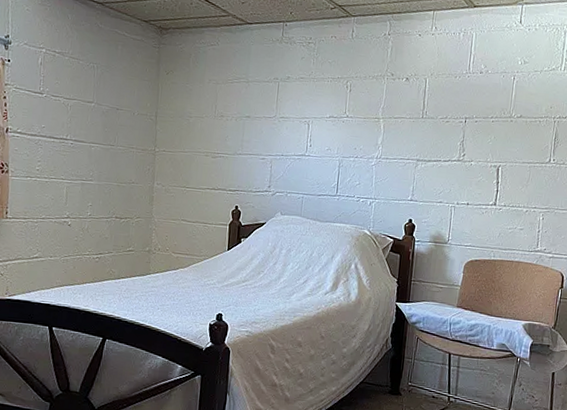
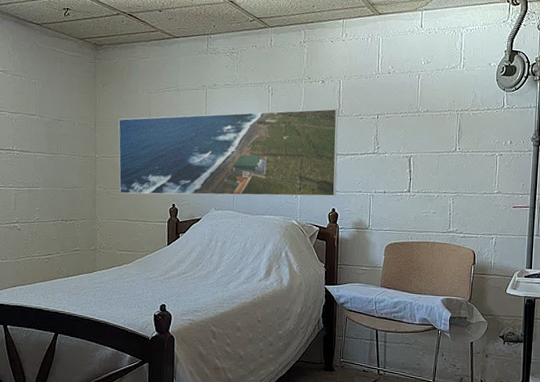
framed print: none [178,109,422,206] -> present [118,108,339,197]

